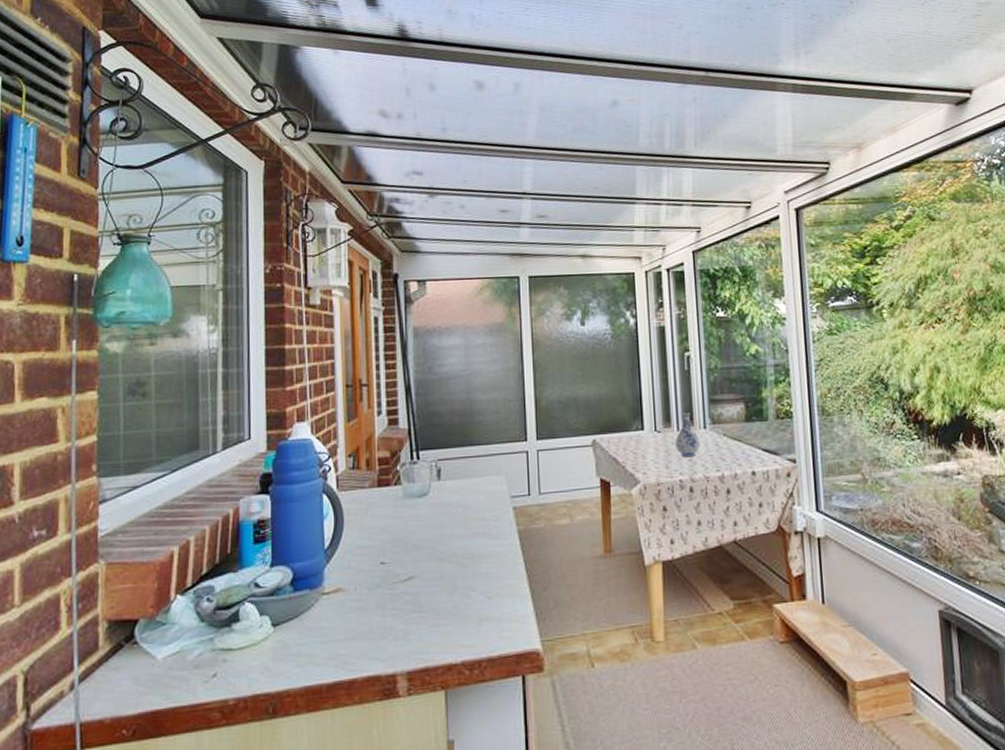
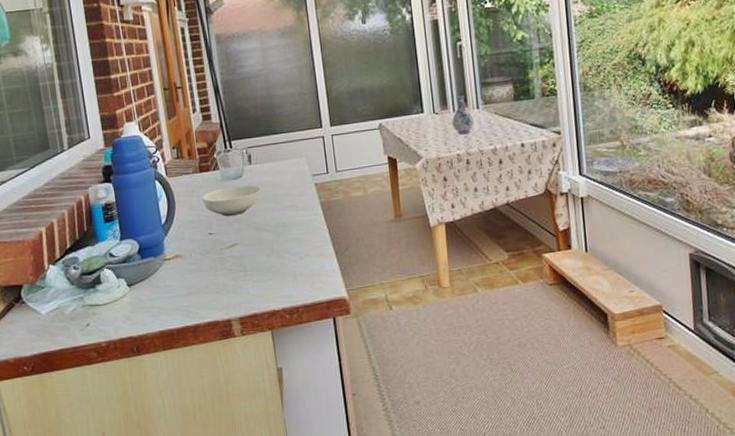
bowl: none [376,505,449,542] -> present [201,185,261,216]

